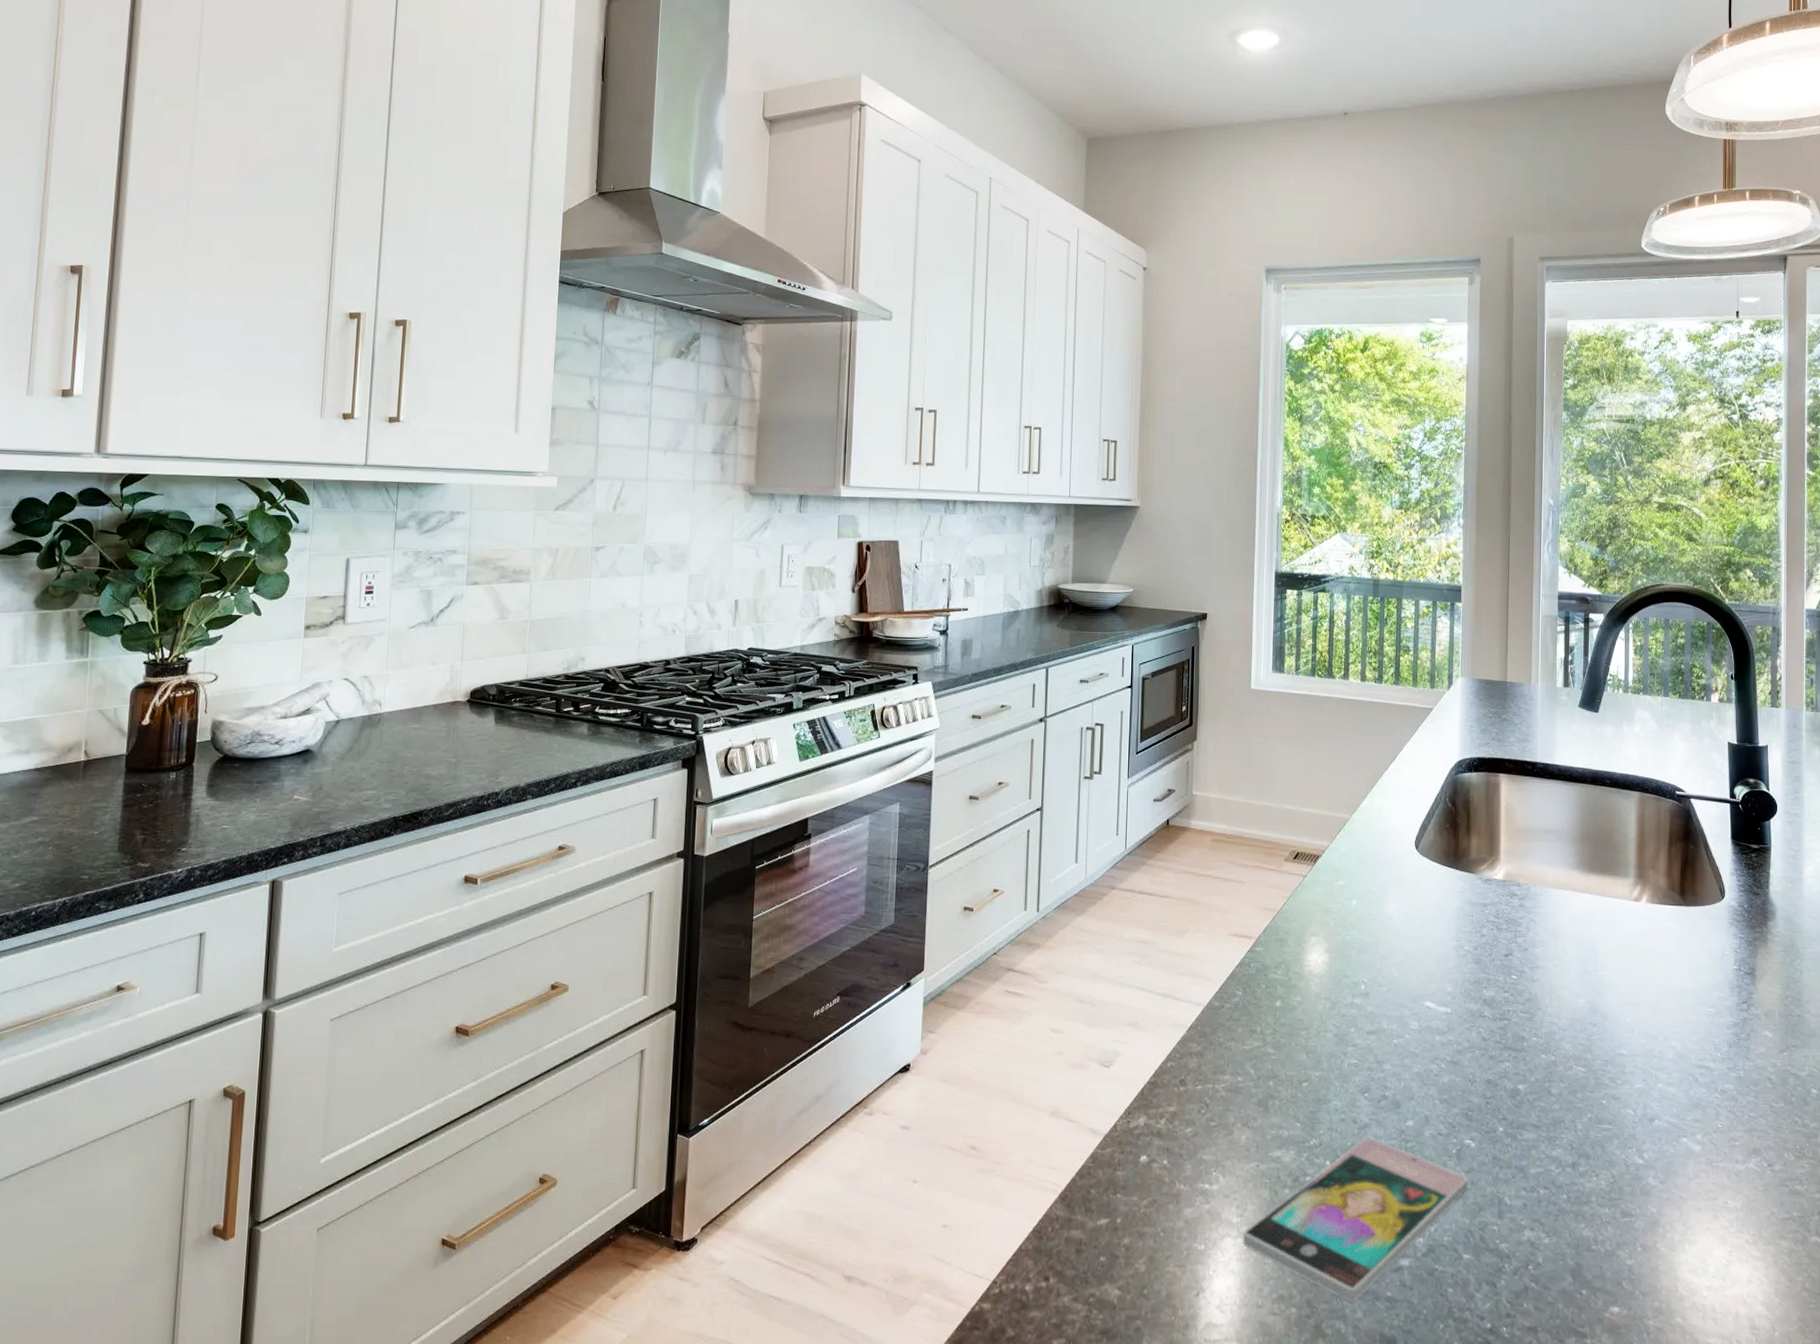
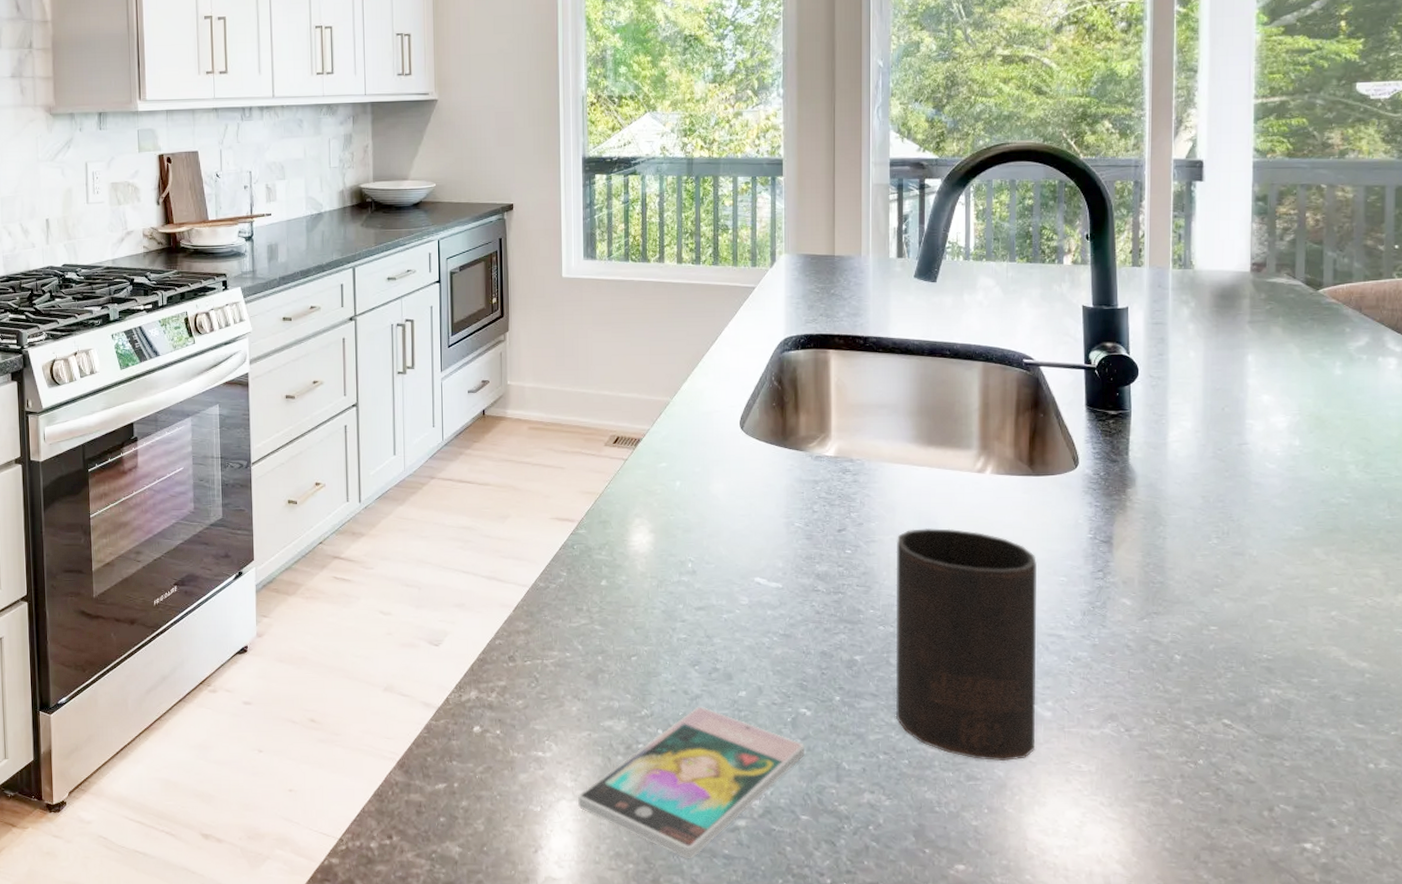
cup: none [1555,954,1687,1196] -> present [895,527,1037,760]

